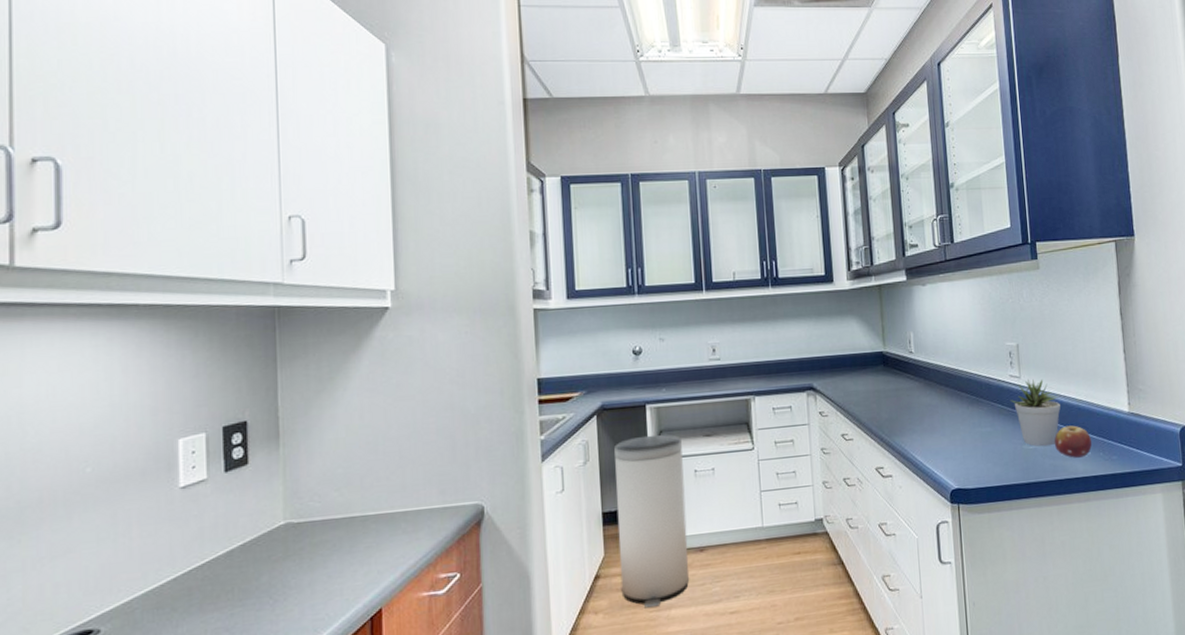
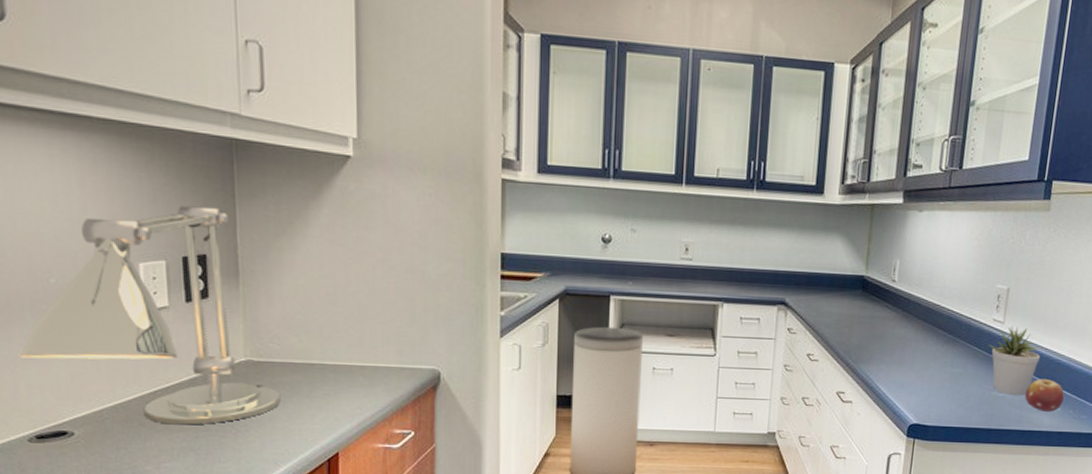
desk lamp: none [44,373,322,605] -> present [16,205,281,425]

